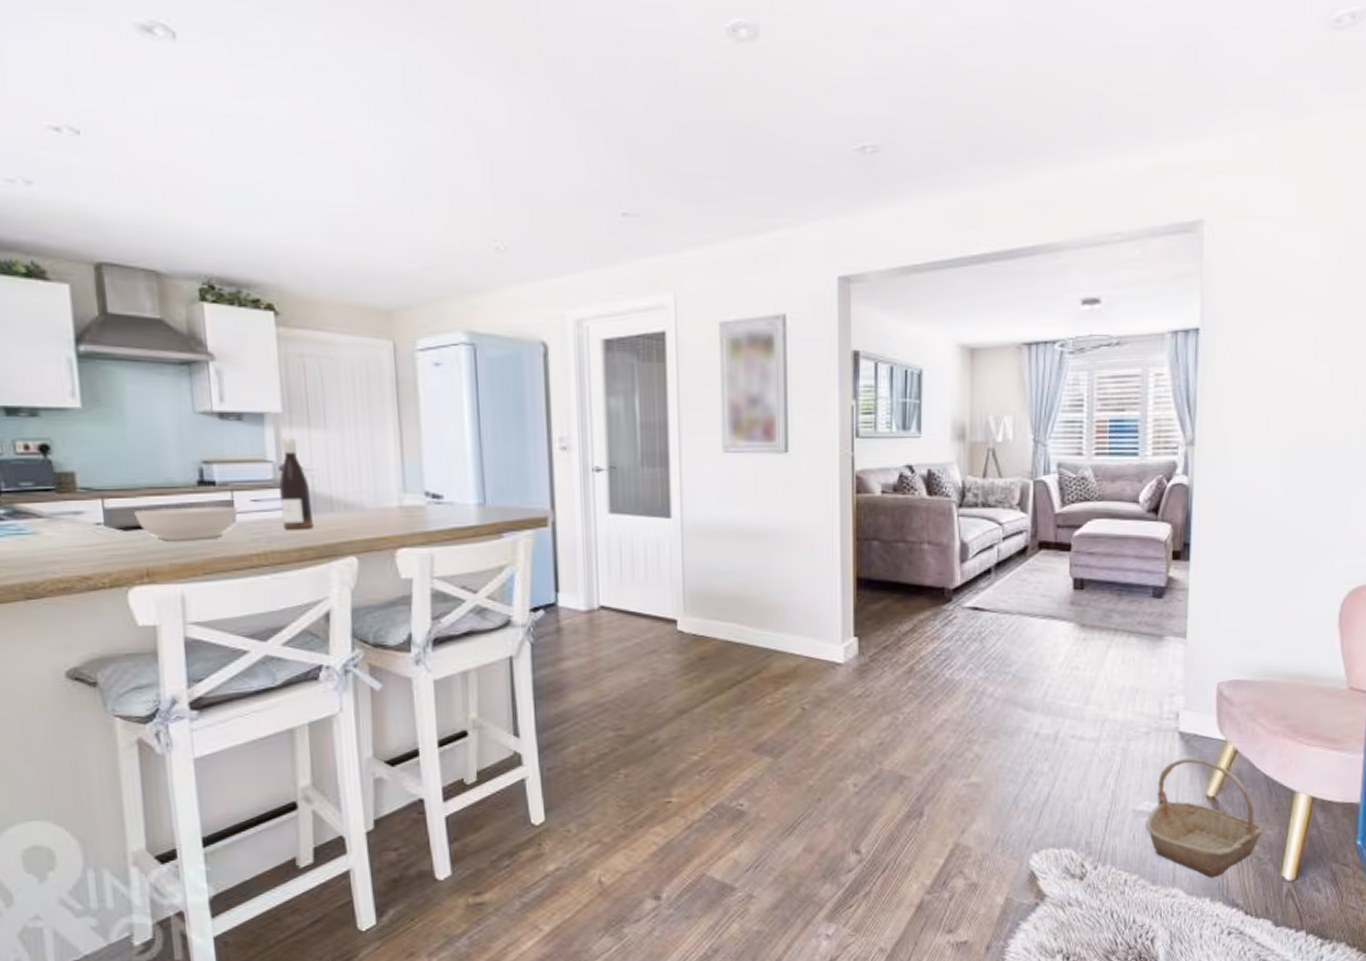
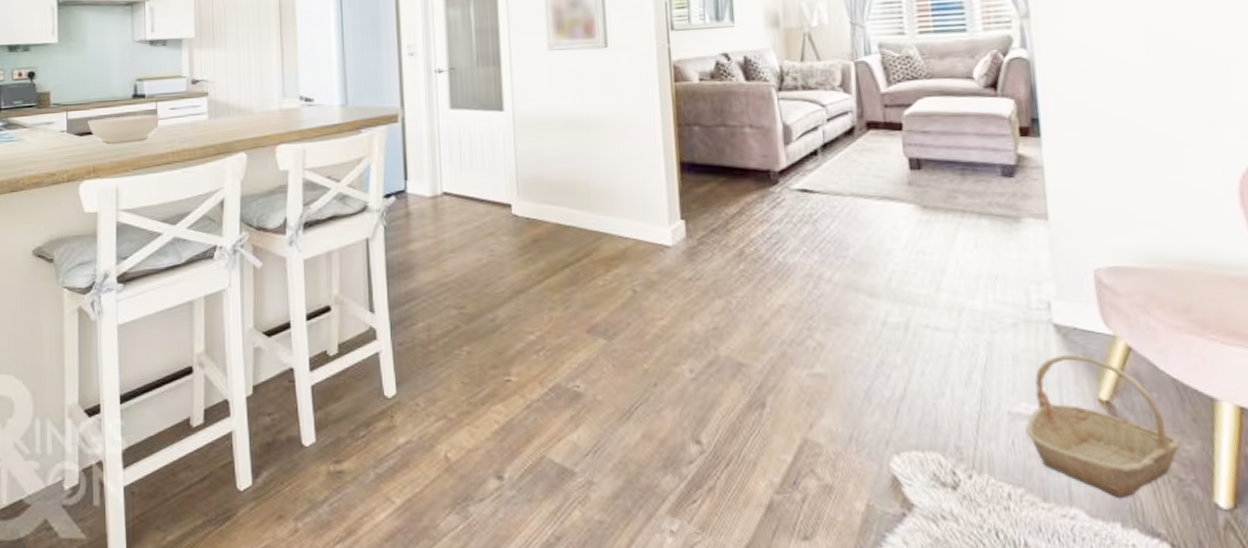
bottle: present [279,437,313,531] -> none [190,57,214,133]

